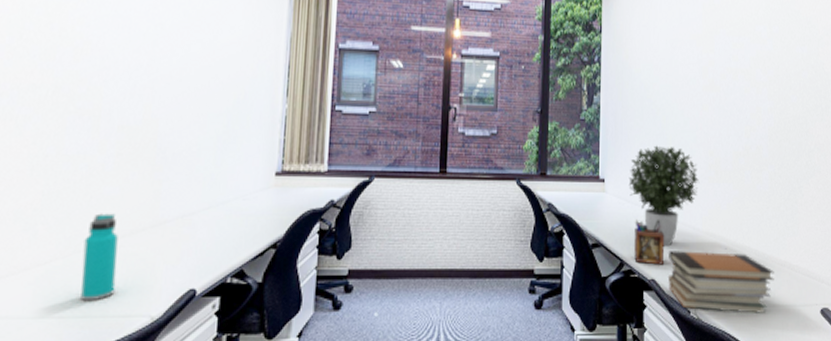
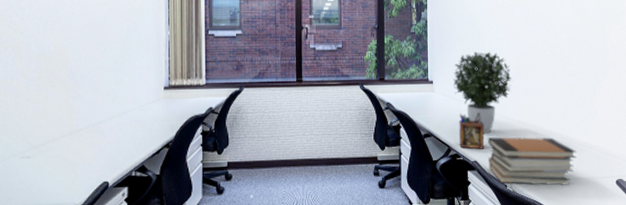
water bottle: present [81,213,118,302] -> none [18,125,46,194]

